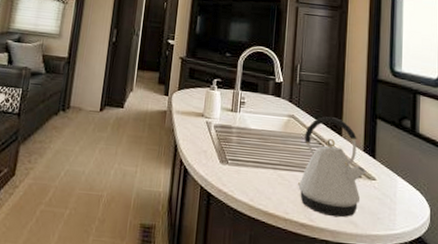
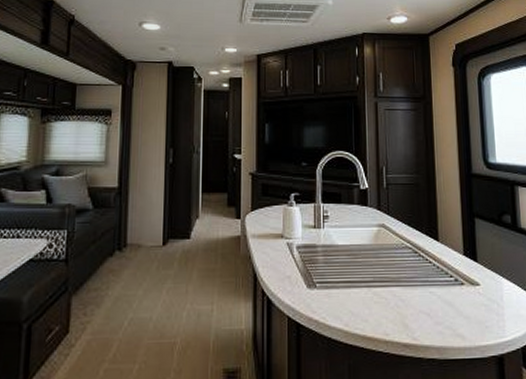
kettle: present [297,116,367,218] -> none [395,222,469,332]

